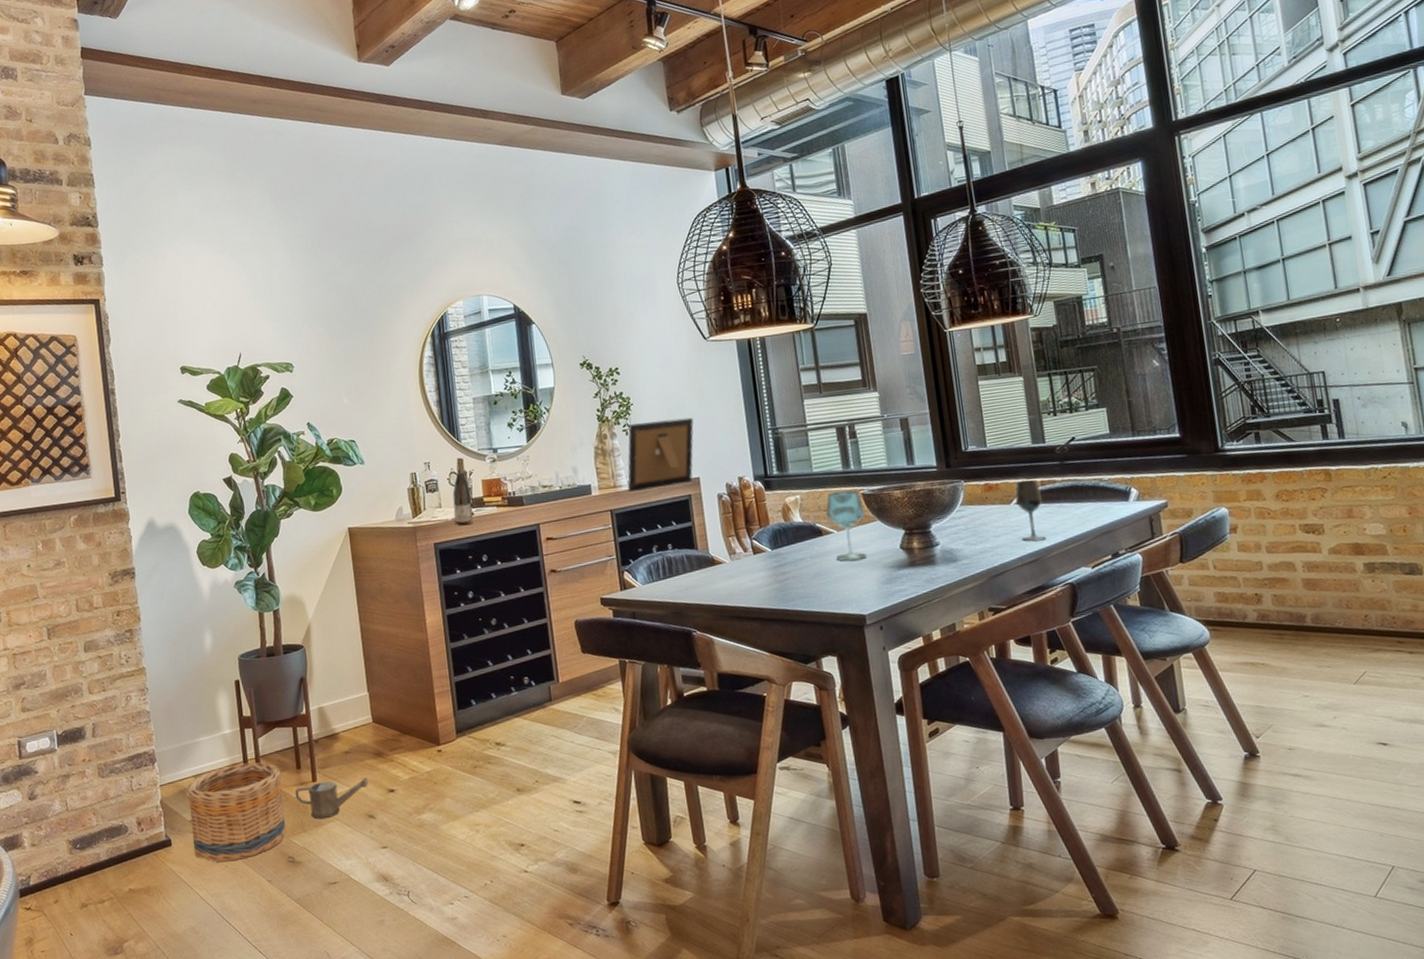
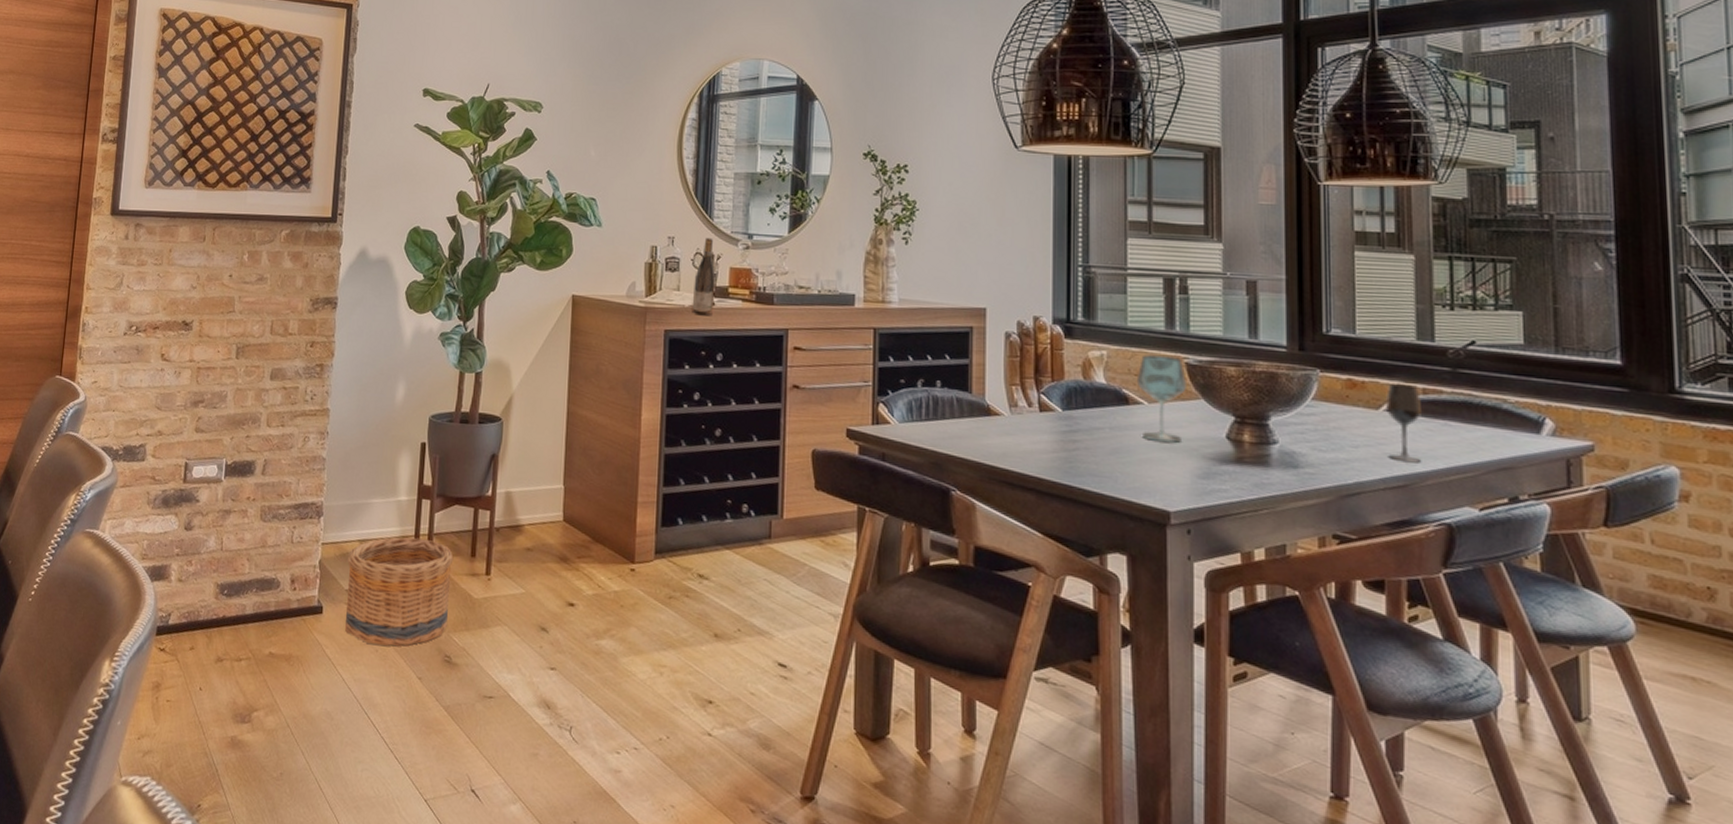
watering can: present [294,777,368,819] -> none [464,577,547,620]
picture frame: present [627,417,694,493] -> none [898,233,988,313]

